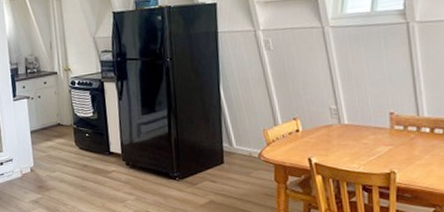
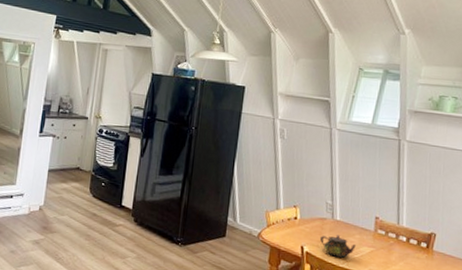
teapot: none [328,139,371,163] -> present [319,235,356,258]

